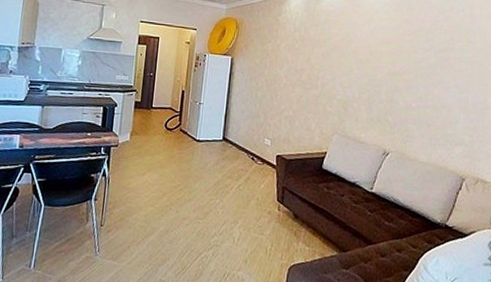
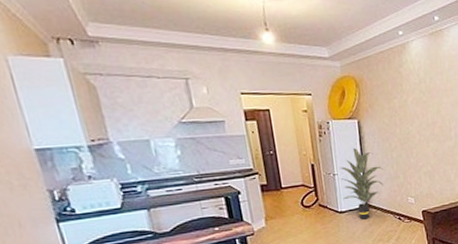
indoor plant: none [203,82,247,153] -> present [340,148,384,220]

